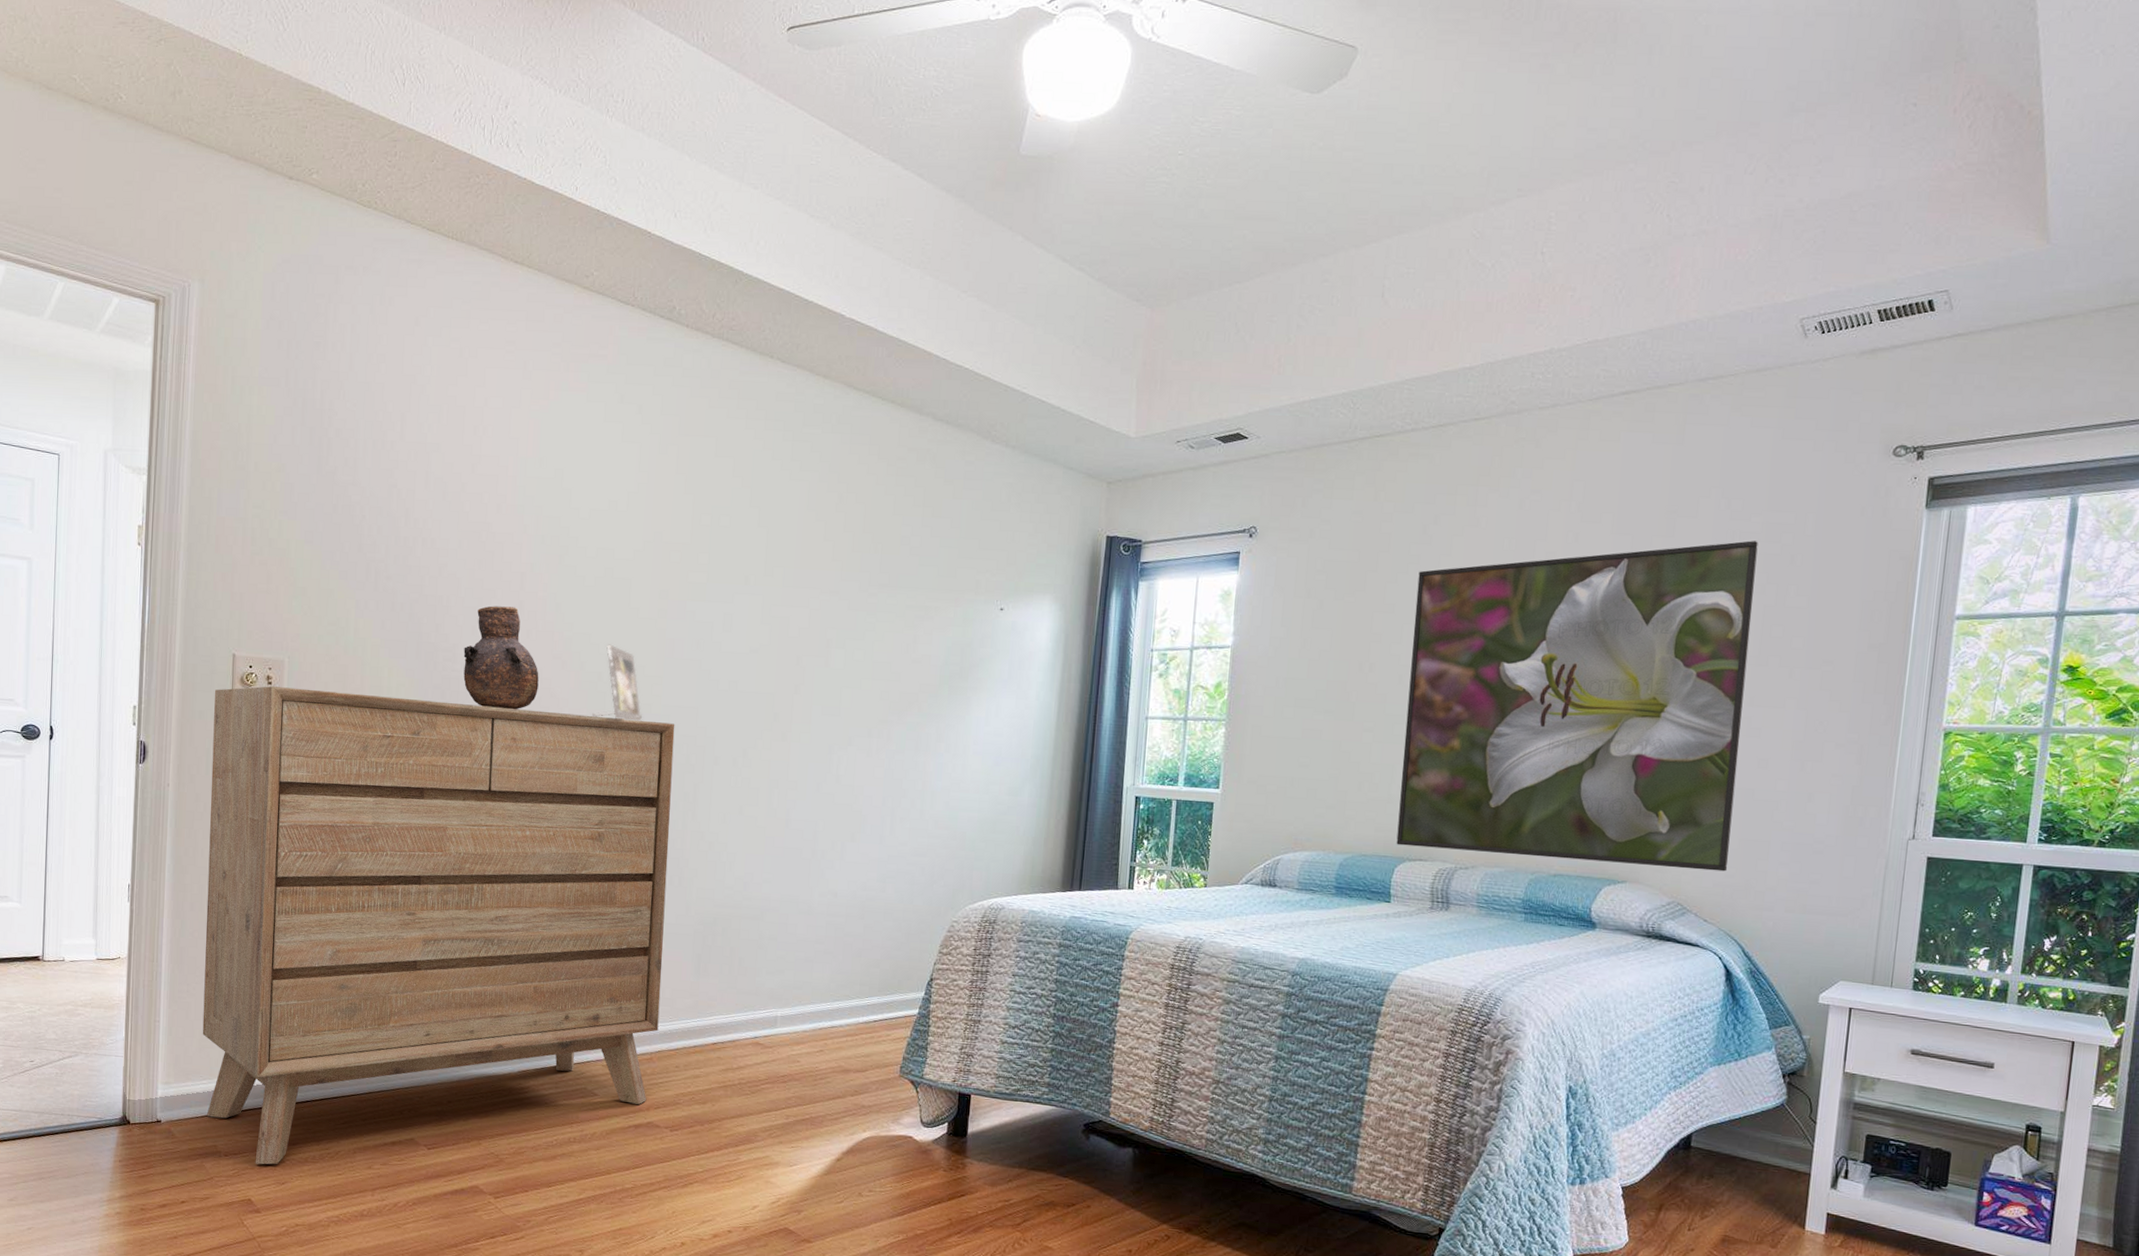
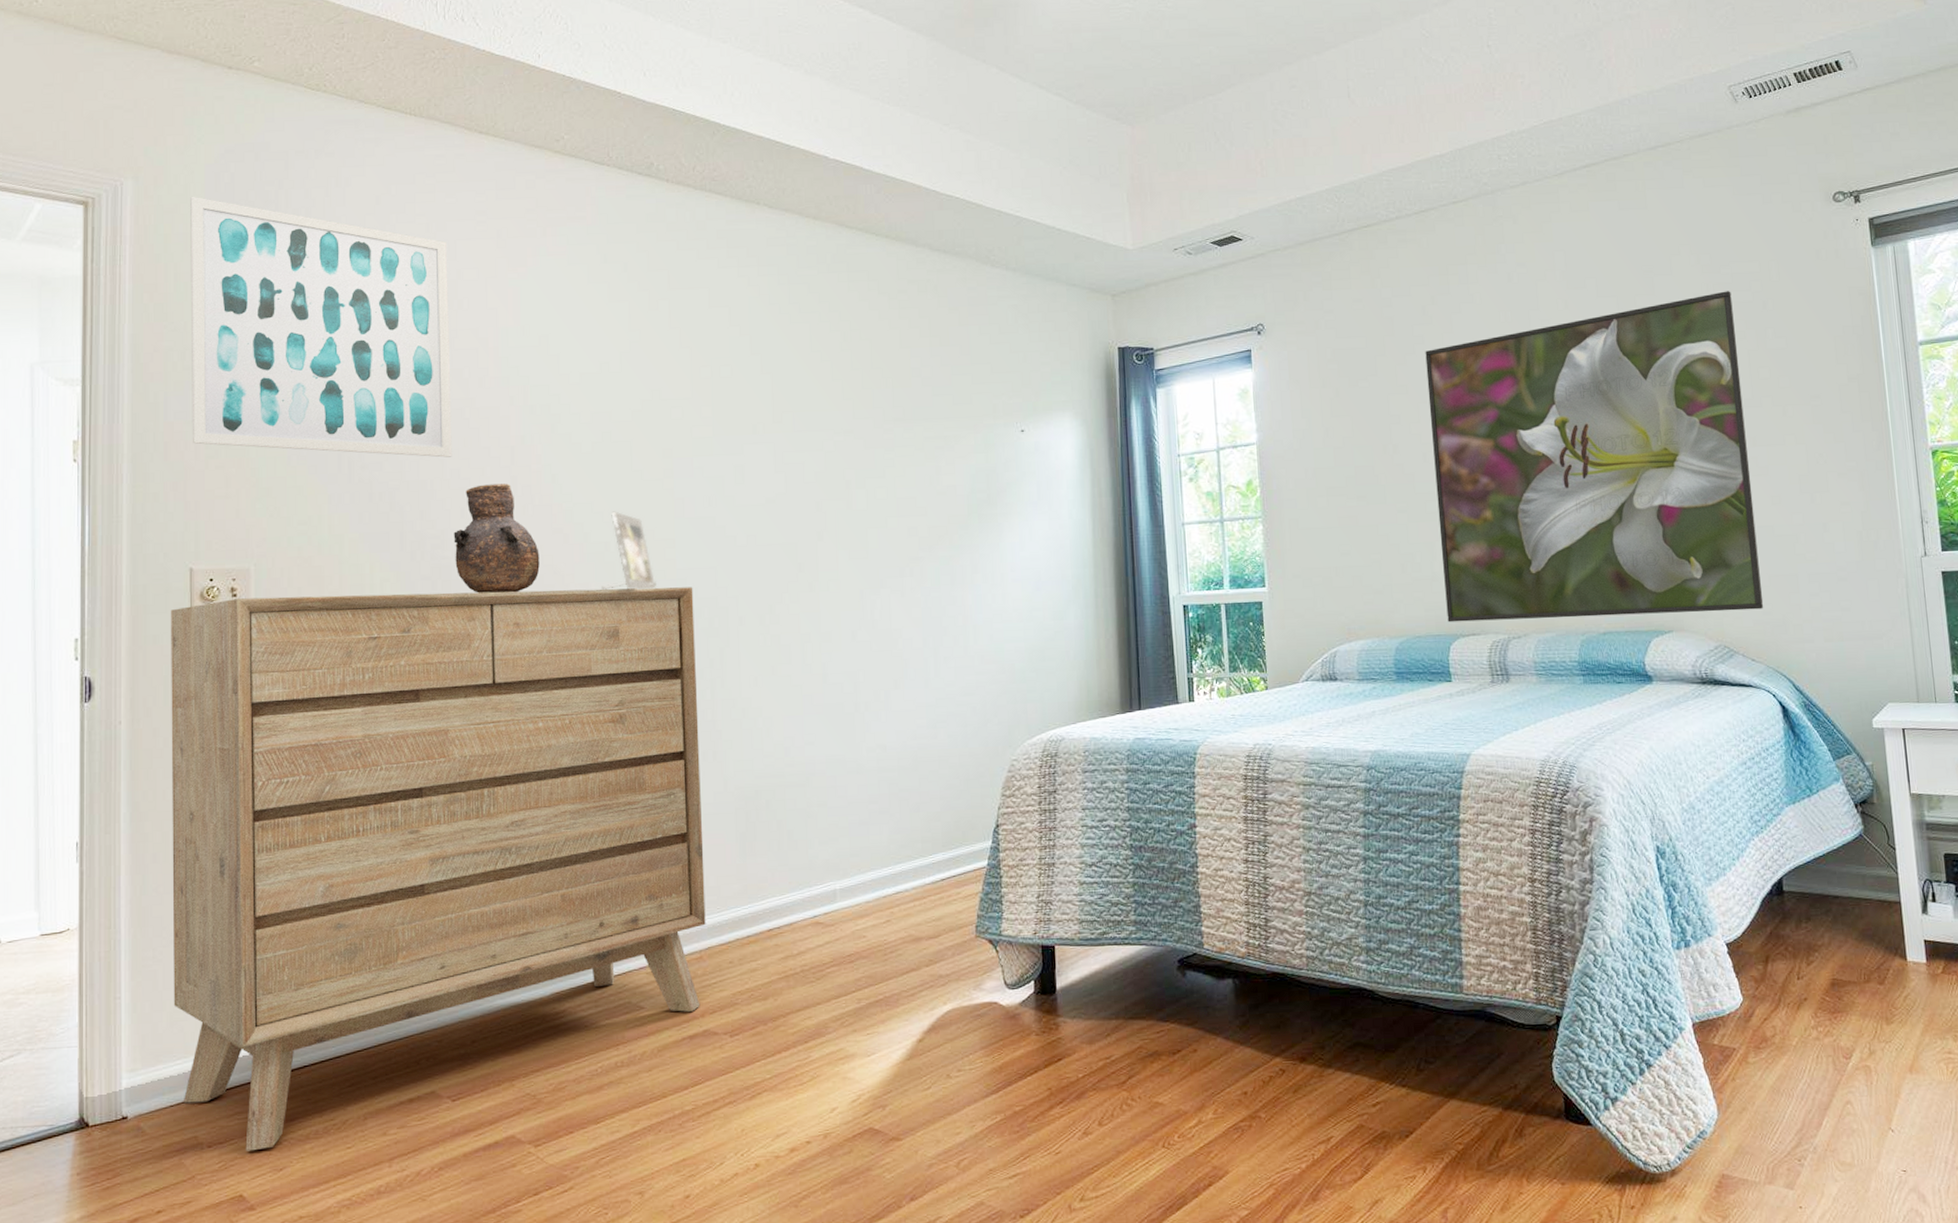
wall art: none [240,302,477,577] -> present [190,196,452,458]

